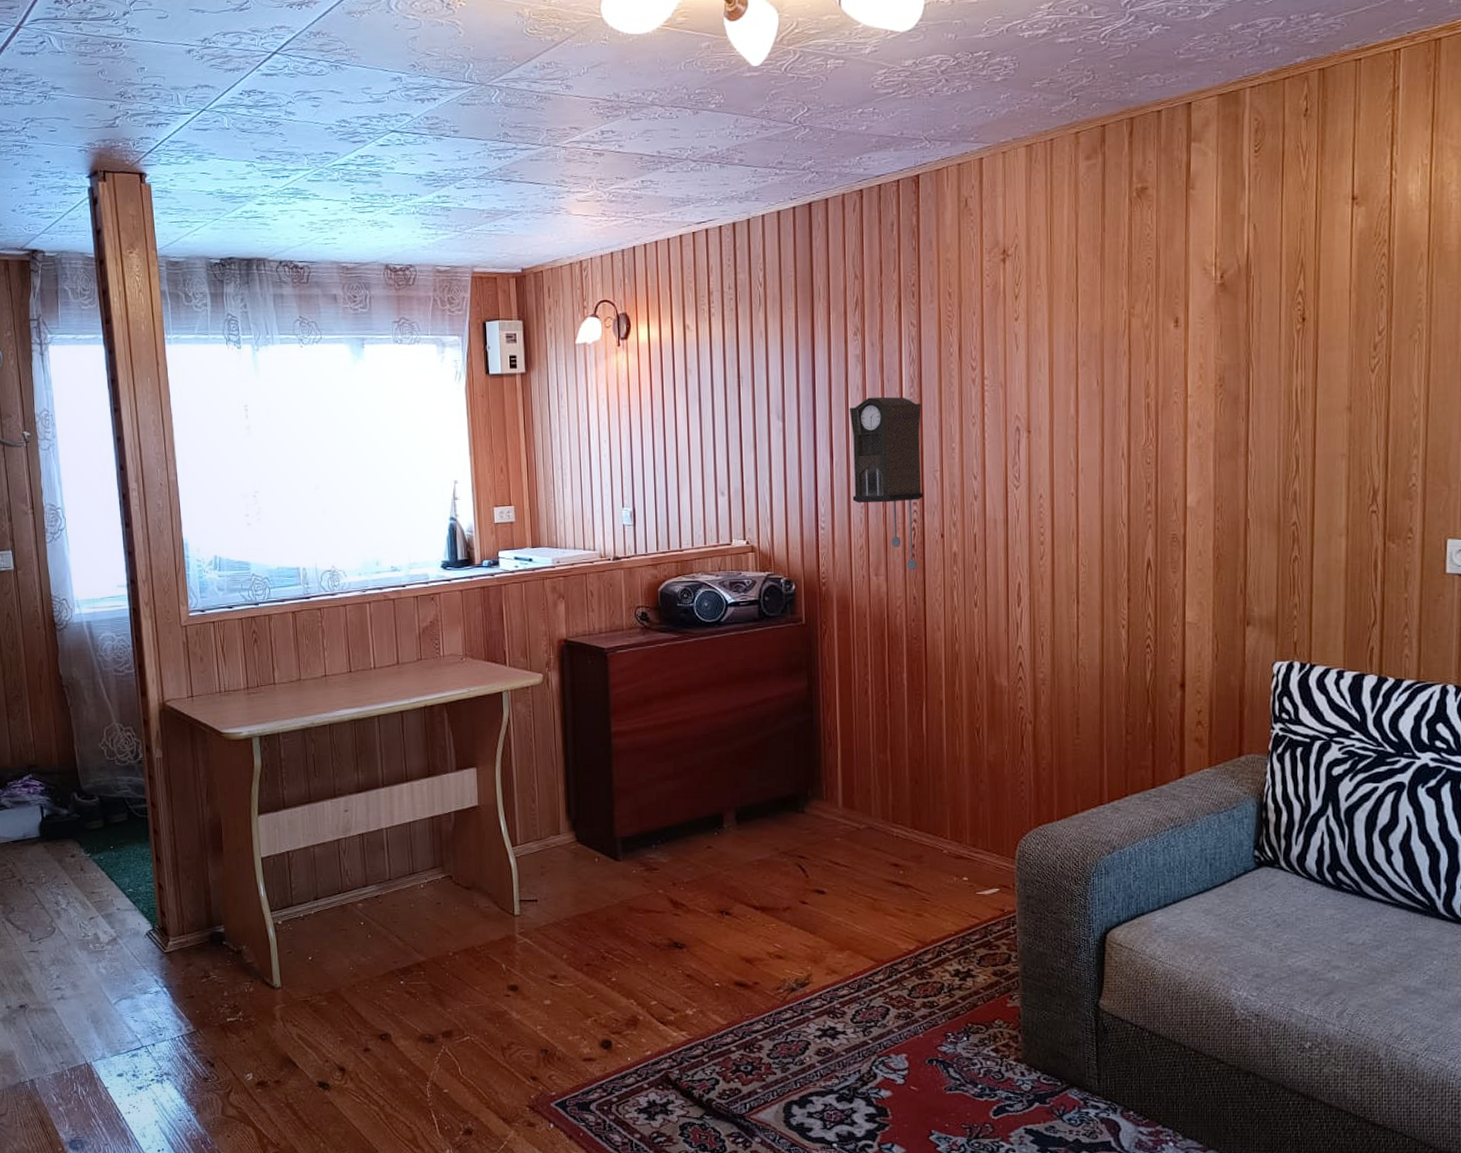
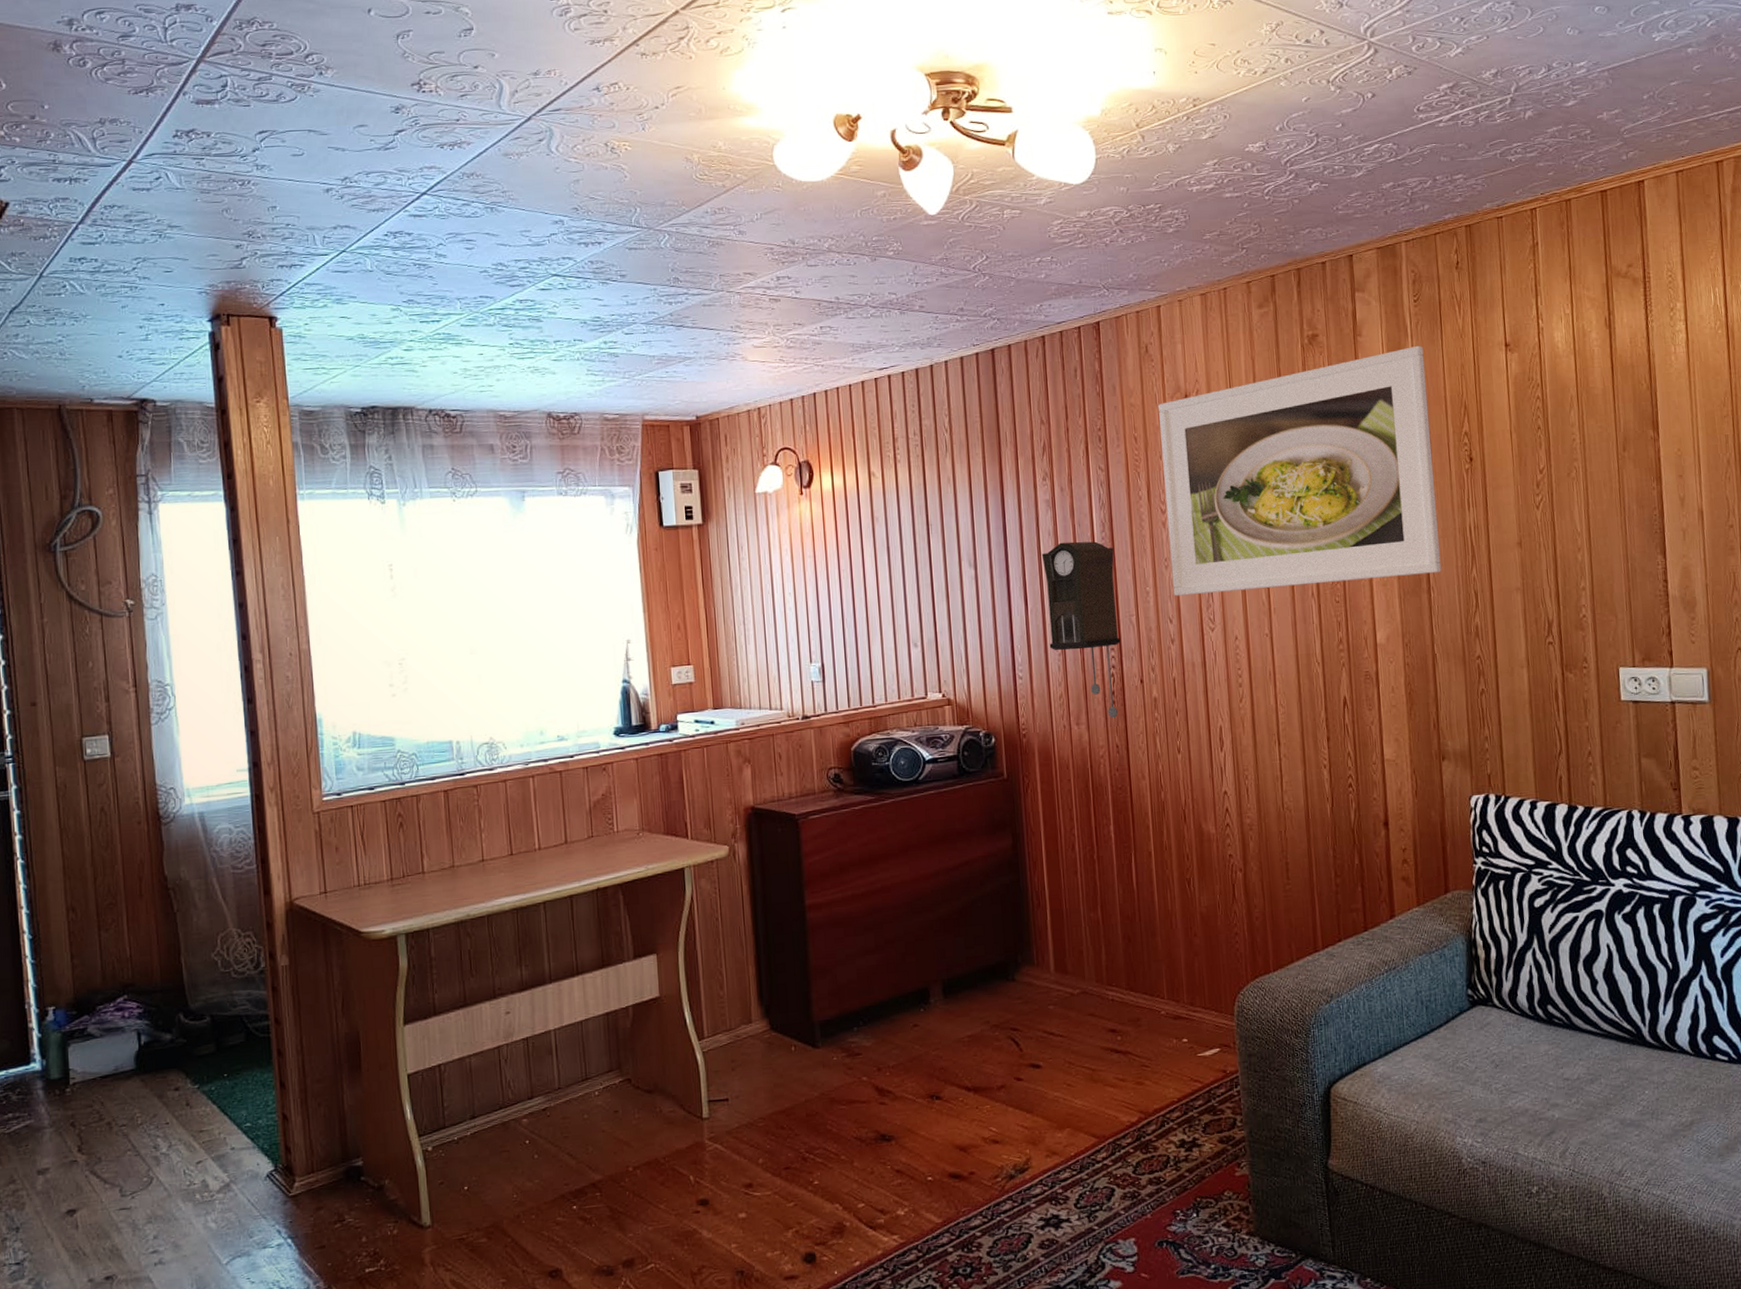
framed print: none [975,198,1262,453] -> present [1158,345,1441,596]

